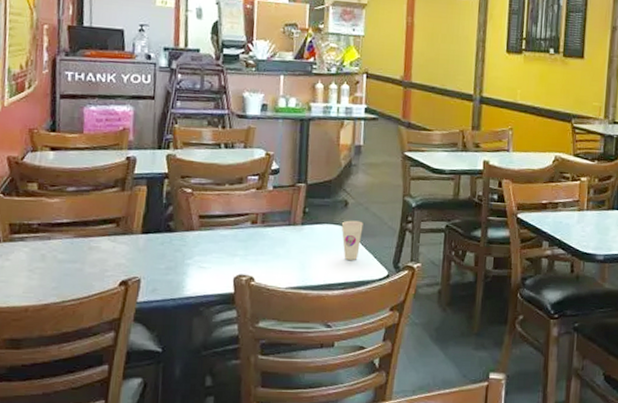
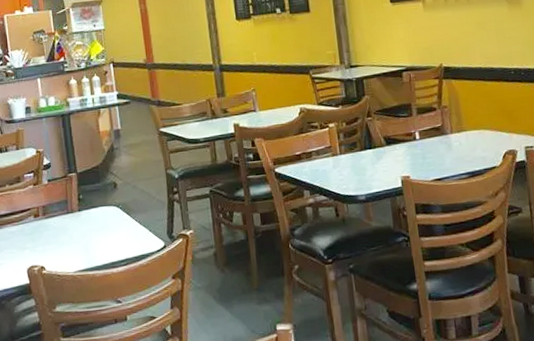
cup: present [341,220,363,260] -> none [114,199,135,237]

